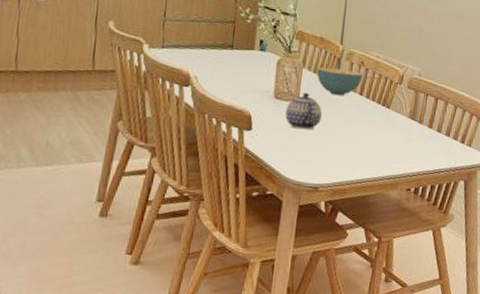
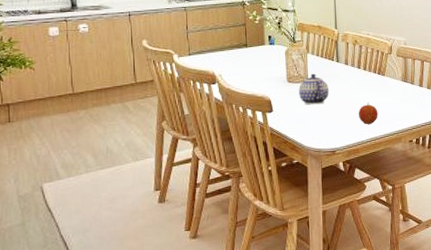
cereal bowl: present [316,67,363,96] -> none [319,49,358,72]
fruit: none [351,136,376,163] -> present [358,102,378,125]

